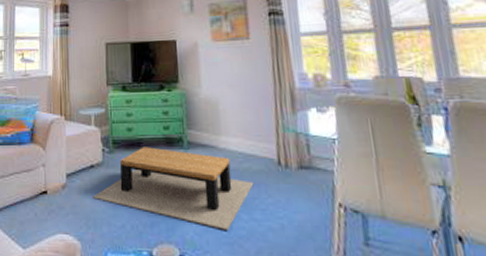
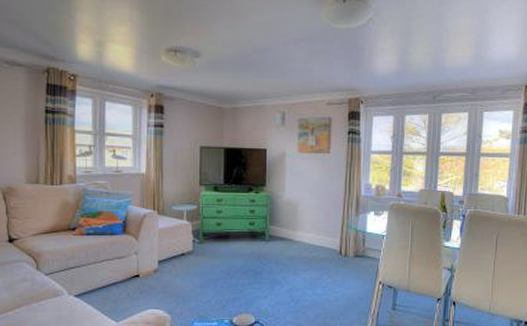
coffee table: present [93,147,254,230] -> none [183,239,319,302]

